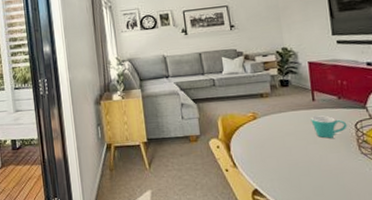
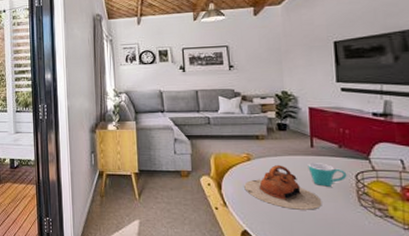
teapot: none [252,121,326,164] -> present [244,165,322,210]

